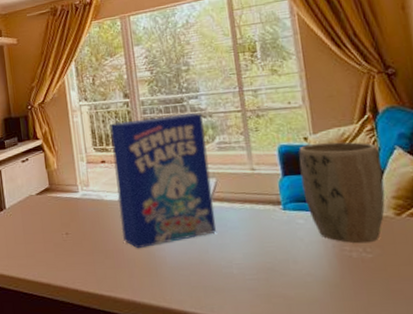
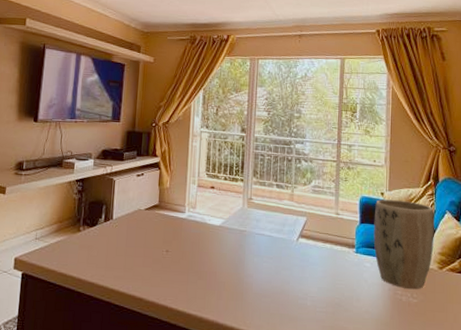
cereal box: present [110,113,216,249] -> none [217,153,304,274]

